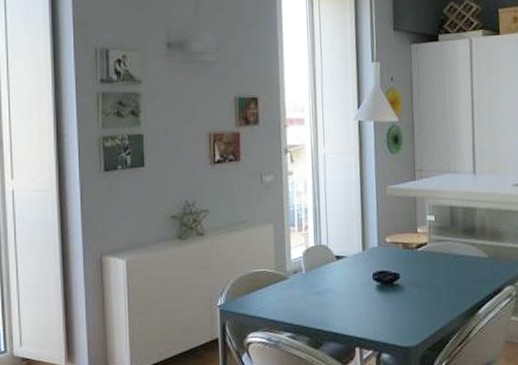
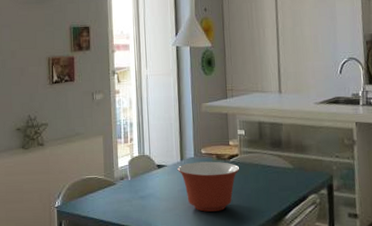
mixing bowl: none [359,251,429,308] -> present [177,161,240,212]

